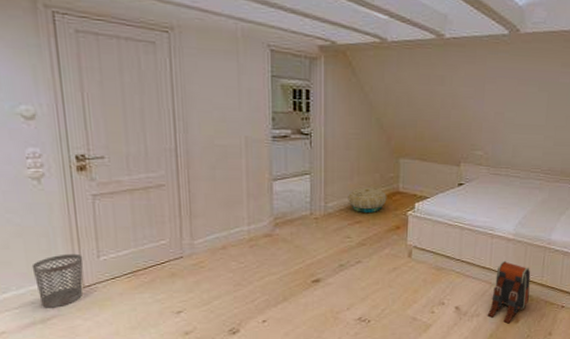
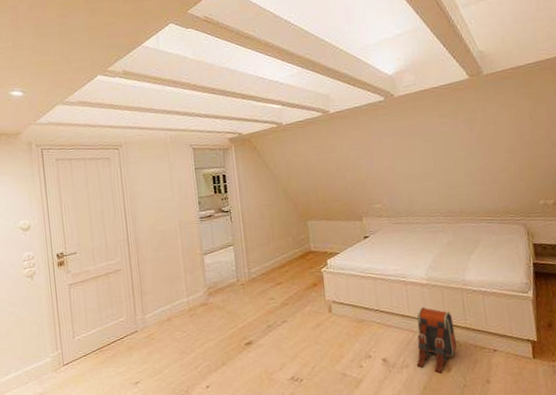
wastebasket: present [31,253,83,308] -> none [26,336,63,387]
basket: present [348,187,387,212] -> none [267,249,302,275]

